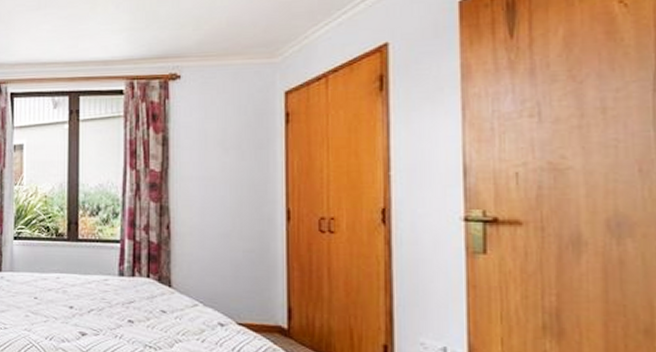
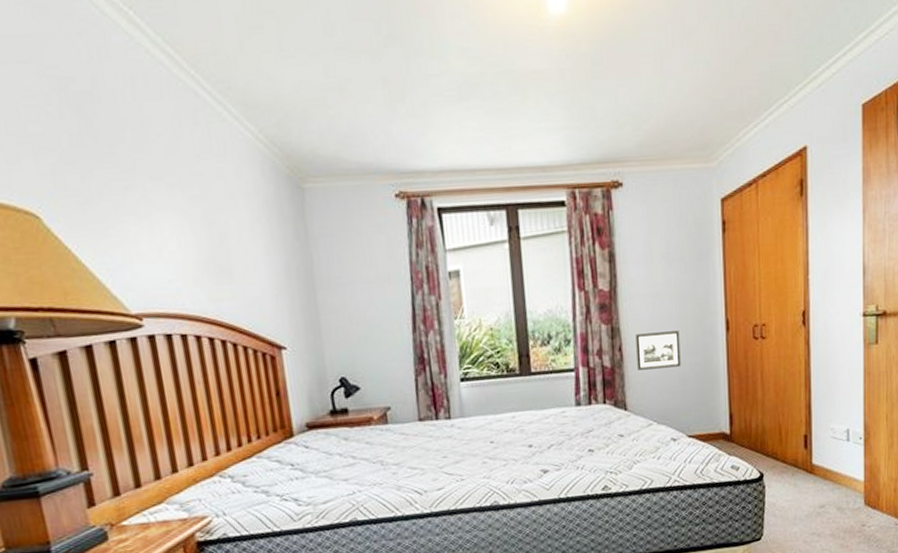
picture frame: none [185,214,233,251] -> present [636,331,681,370]

